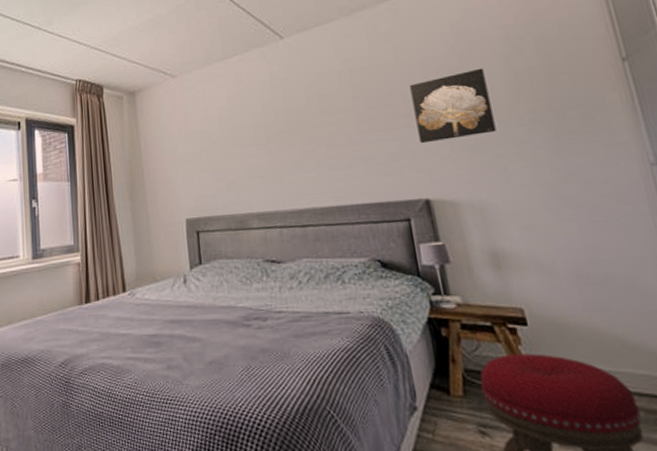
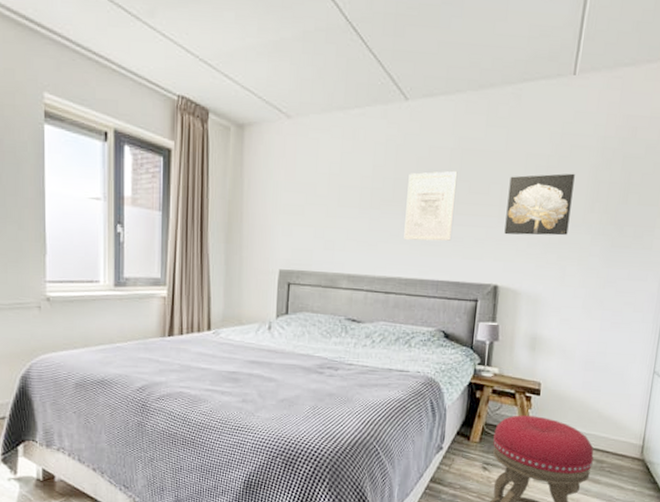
wall art: none [300,91,362,169] -> present [404,170,458,241]

